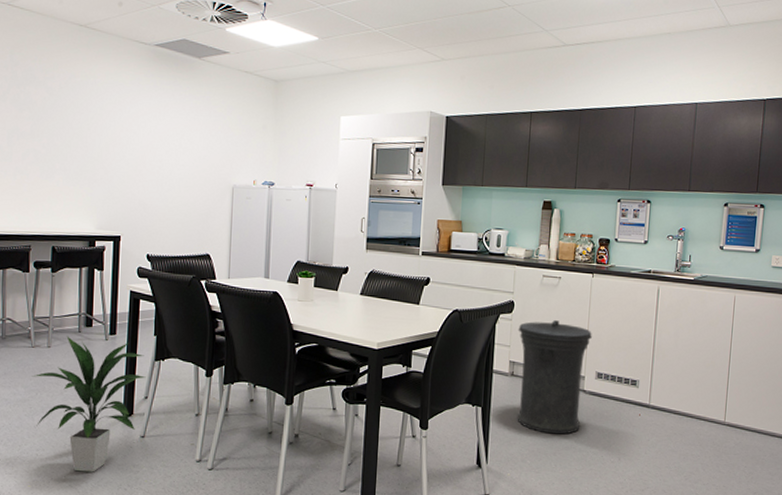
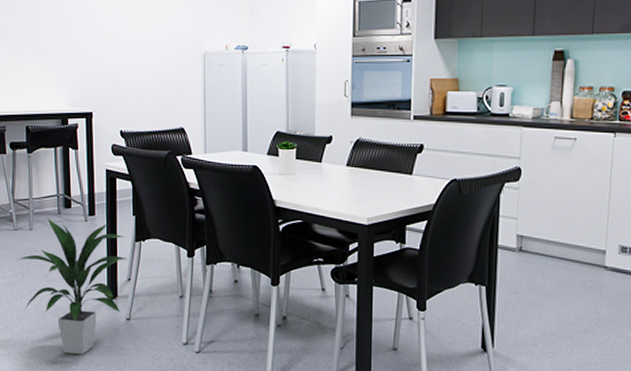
trash can: present [517,320,592,434] -> none [526,188,614,316]

